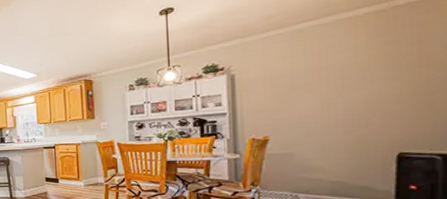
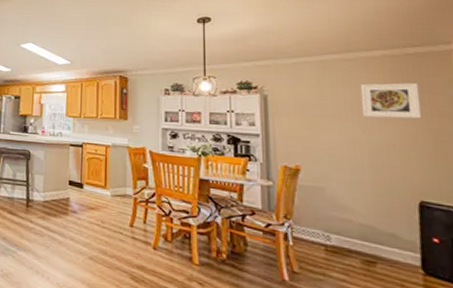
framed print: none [338,36,409,80] -> present [360,83,422,119]

